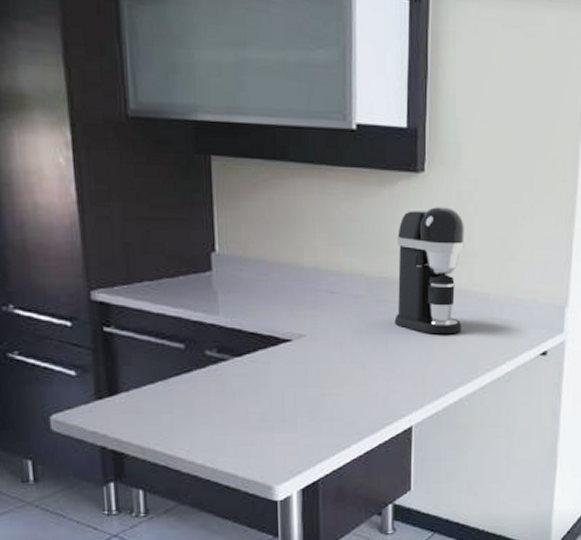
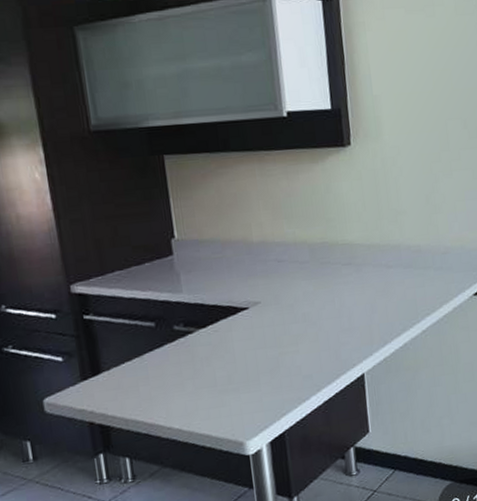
coffee maker: present [394,207,464,335] -> none [332,173,400,288]

